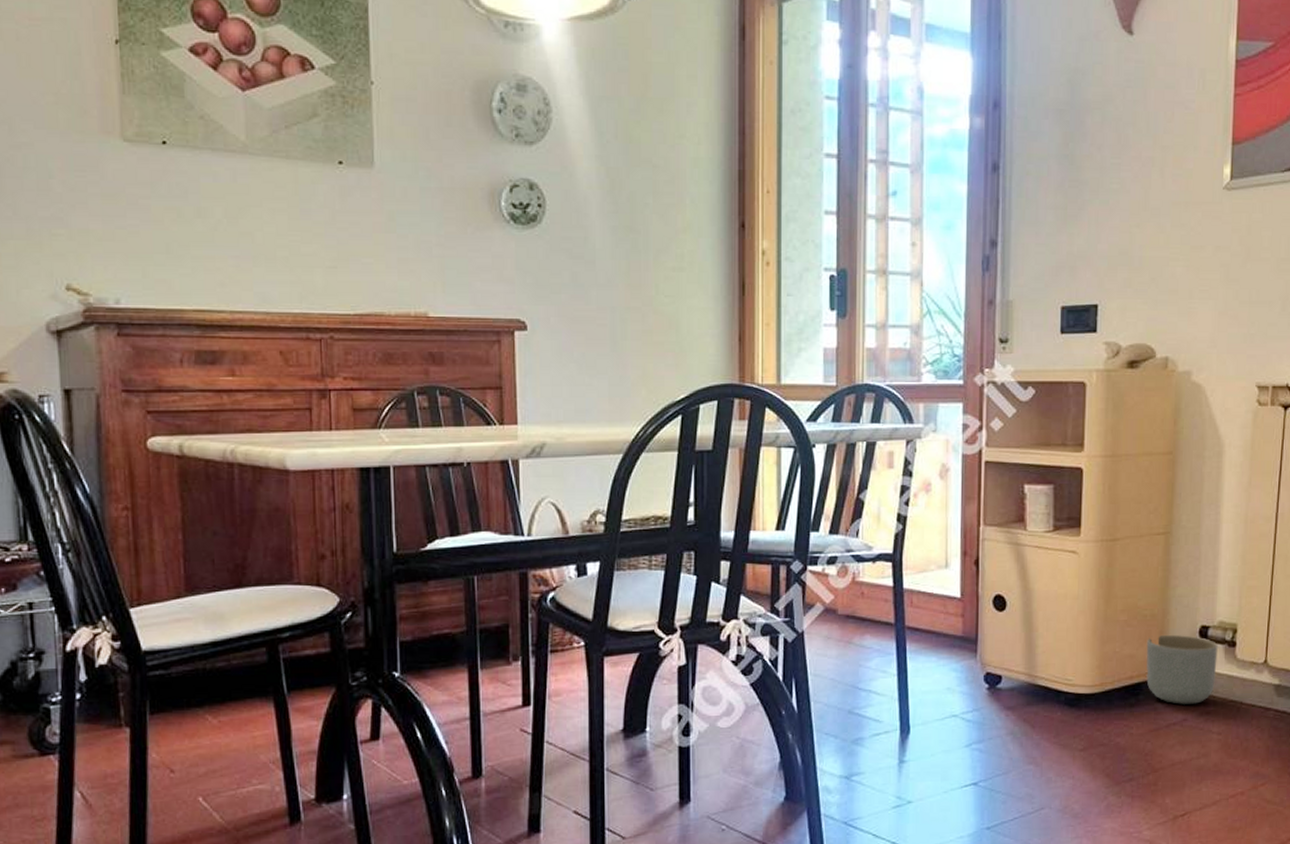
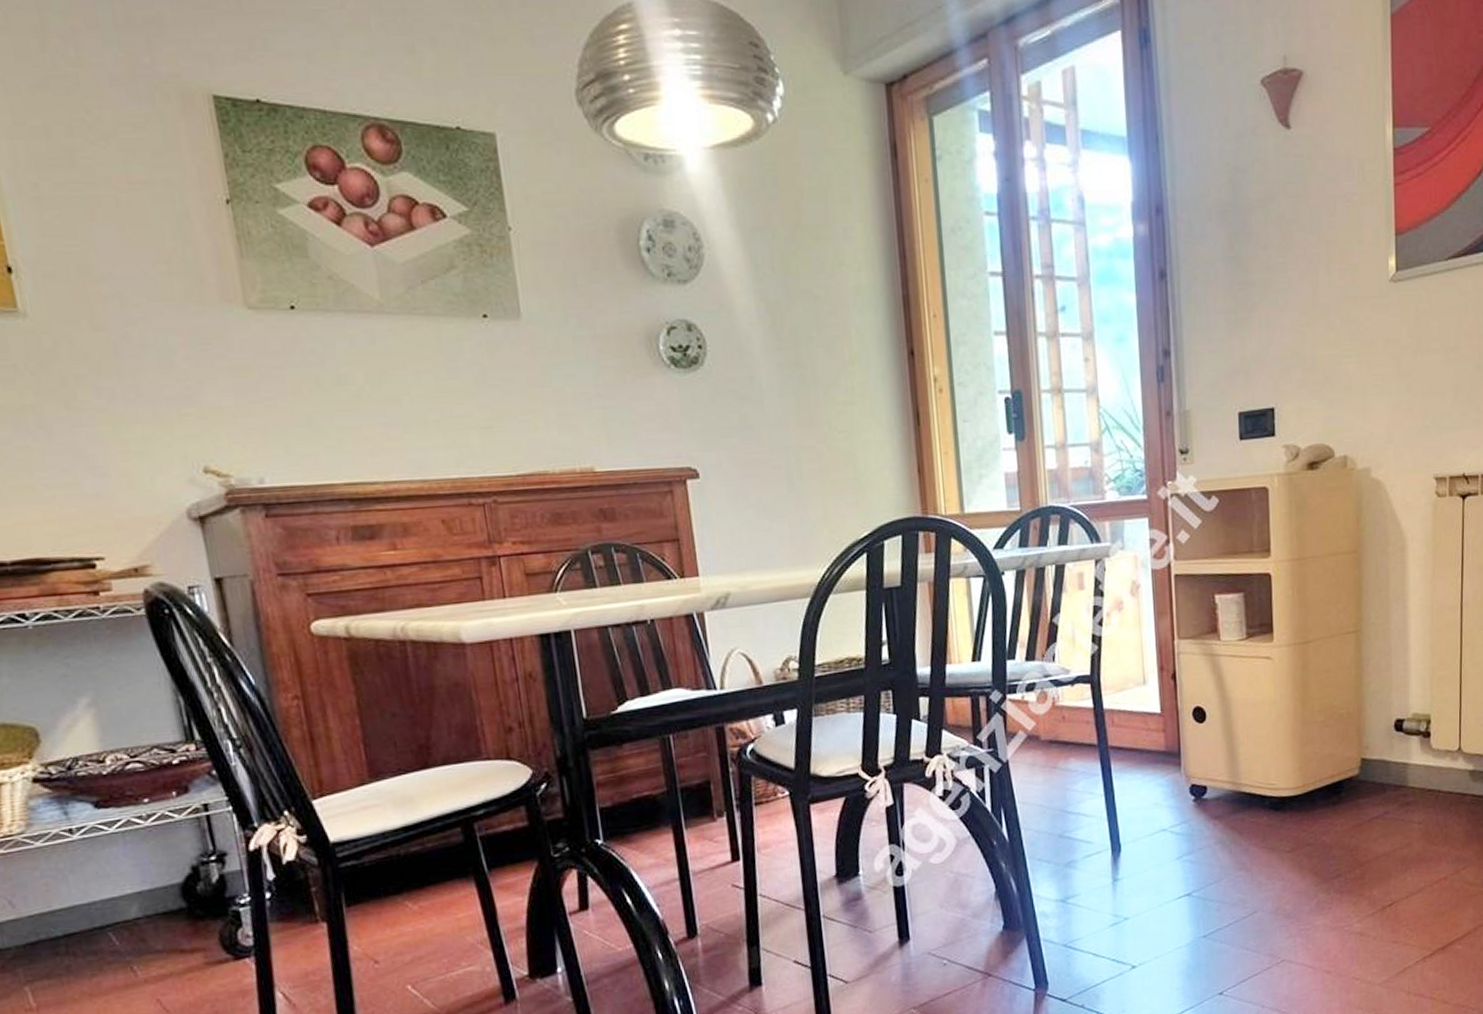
planter: present [1146,634,1218,704] -> none [1344,730,1414,798]

